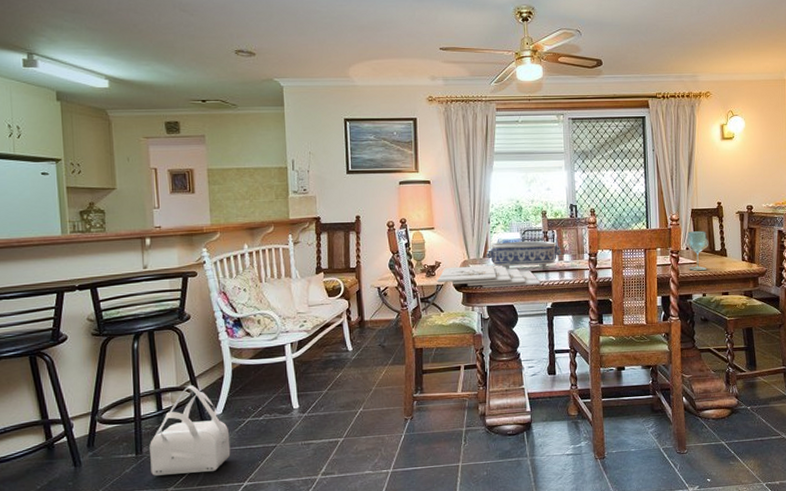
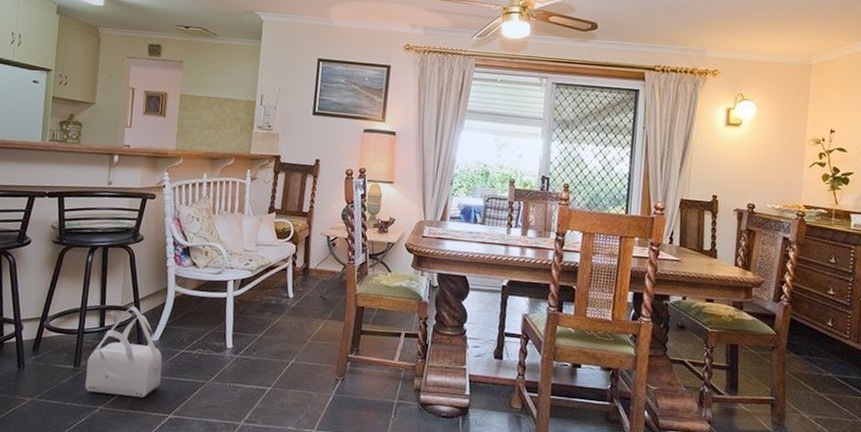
placemat: present [437,265,541,289] -> none [389,225,499,260]
decorative bowl: present [486,241,562,271] -> none [443,206,527,245]
wine glass: present [685,231,709,271] -> none [669,224,697,271]

